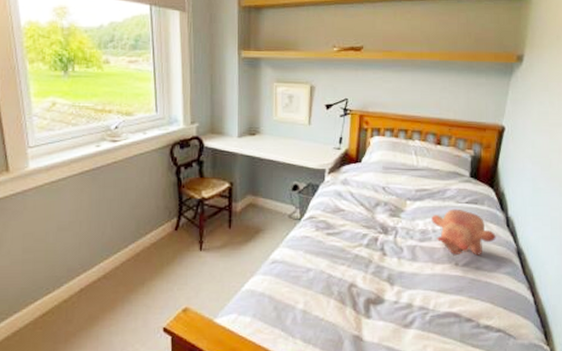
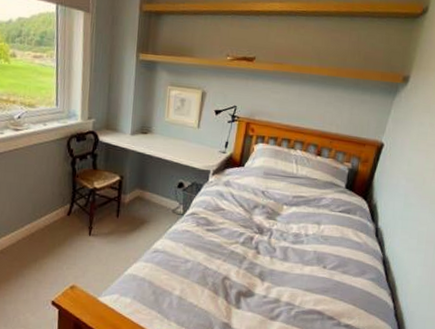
teddy bear: present [432,209,496,256] -> none [305,216,365,261]

